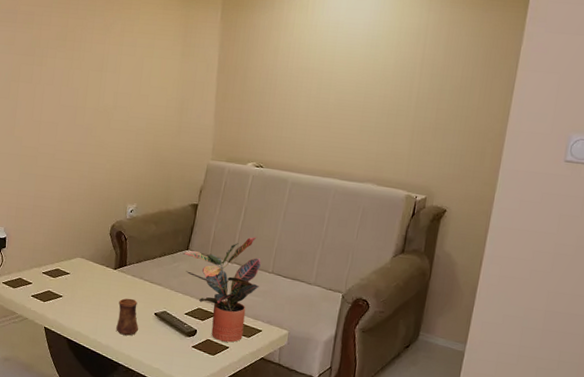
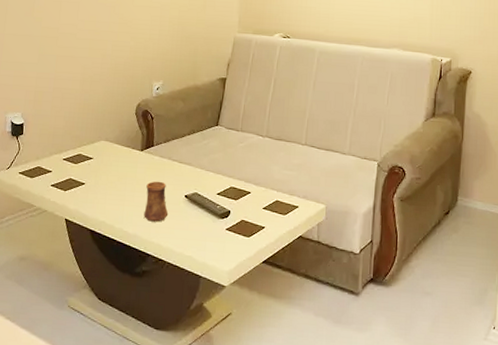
potted plant: present [183,237,261,343] -> none [213,108,293,222]

